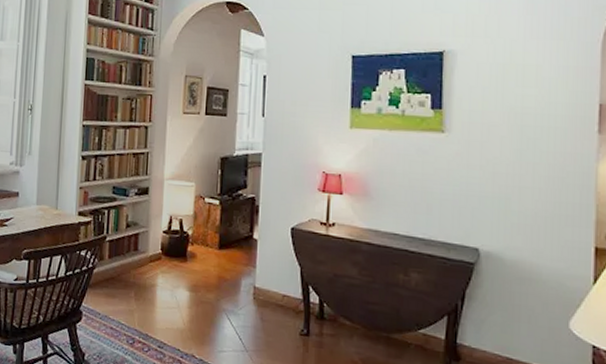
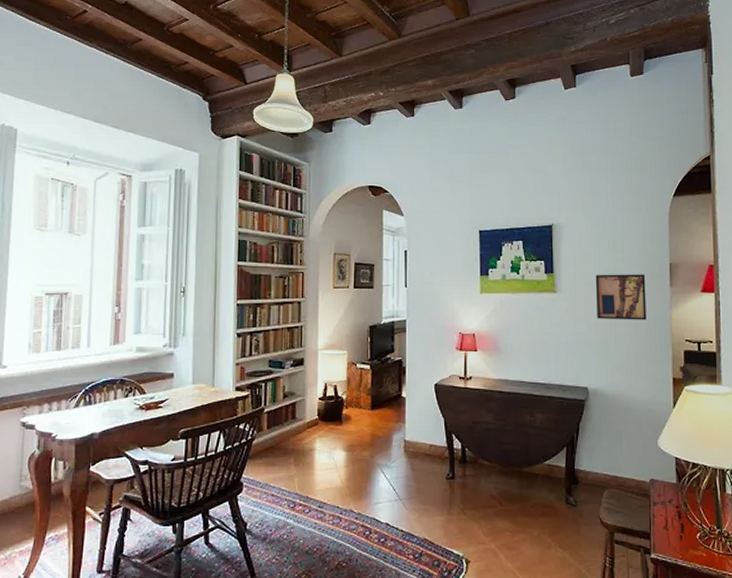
wall art: none [496,113,565,173] -> present [595,274,647,320]

